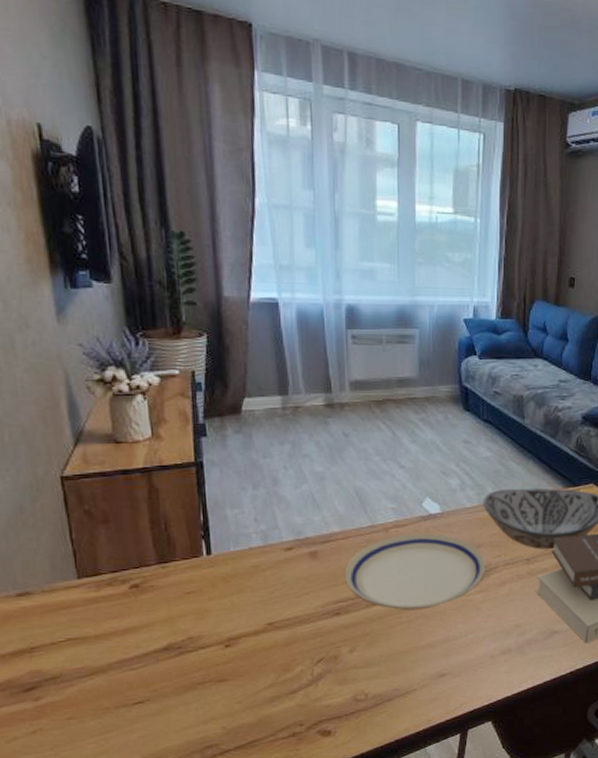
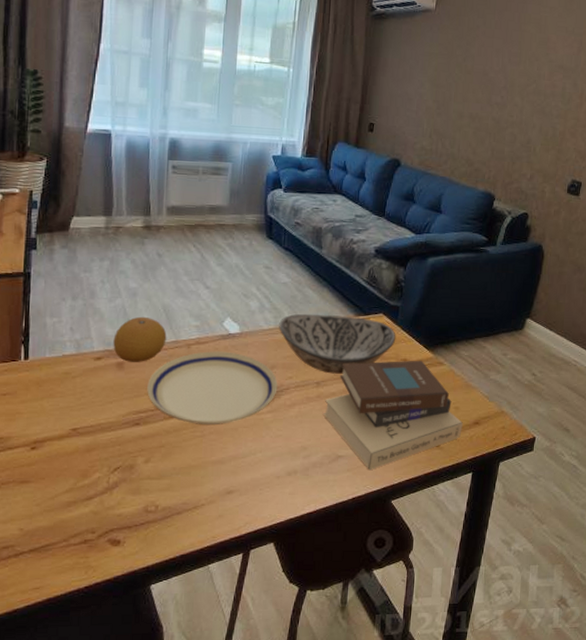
fruit: none [303,502,362,551] -> present [113,316,167,362]

